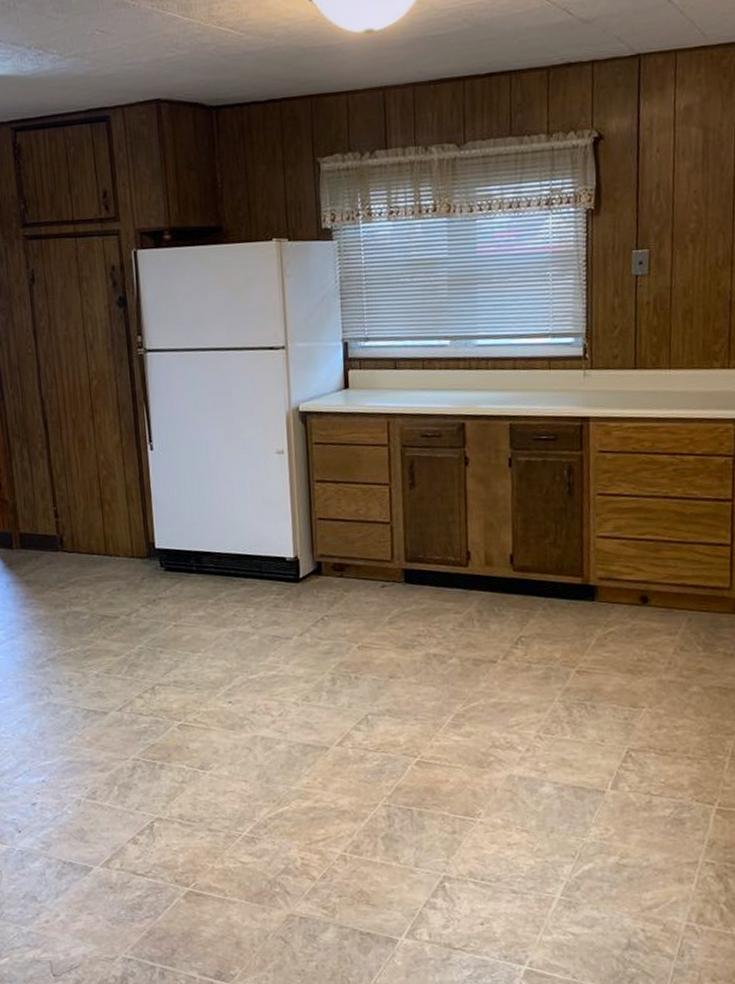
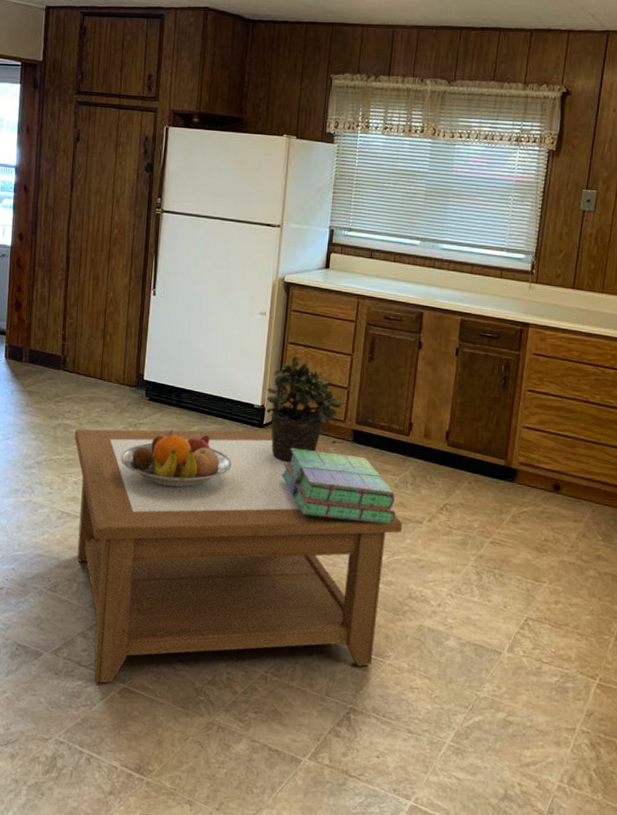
coffee table: none [87,585,475,890] -> present [74,429,403,683]
fruit bowl: none [143,599,271,665] -> present [120,429,232,488]
potted plant: none [298,494,388,618] -> present [266,355,343,463]
stack of books: none [328,598,466,673] -> present [281,448,397,525]

